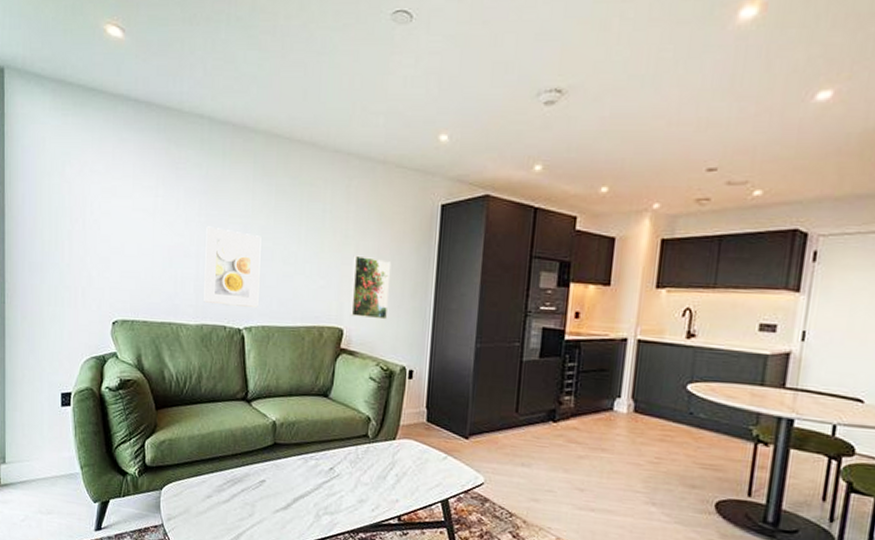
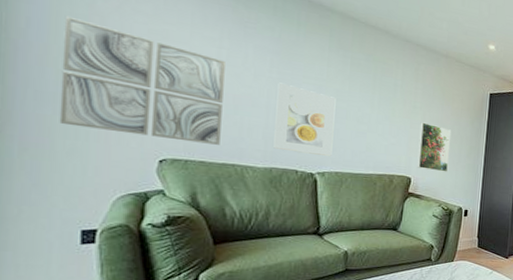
wall art: none [45,187,161,303] -> present [59,15,225,145]

